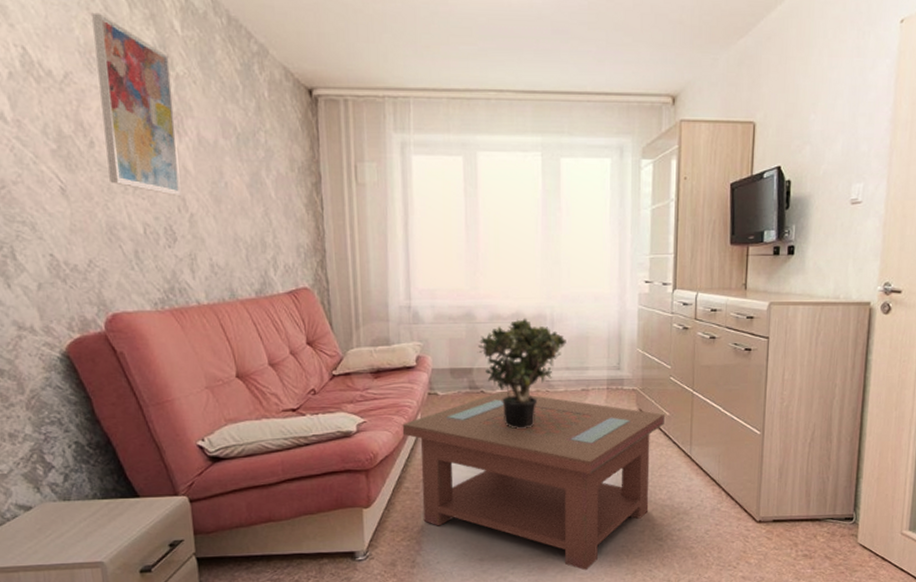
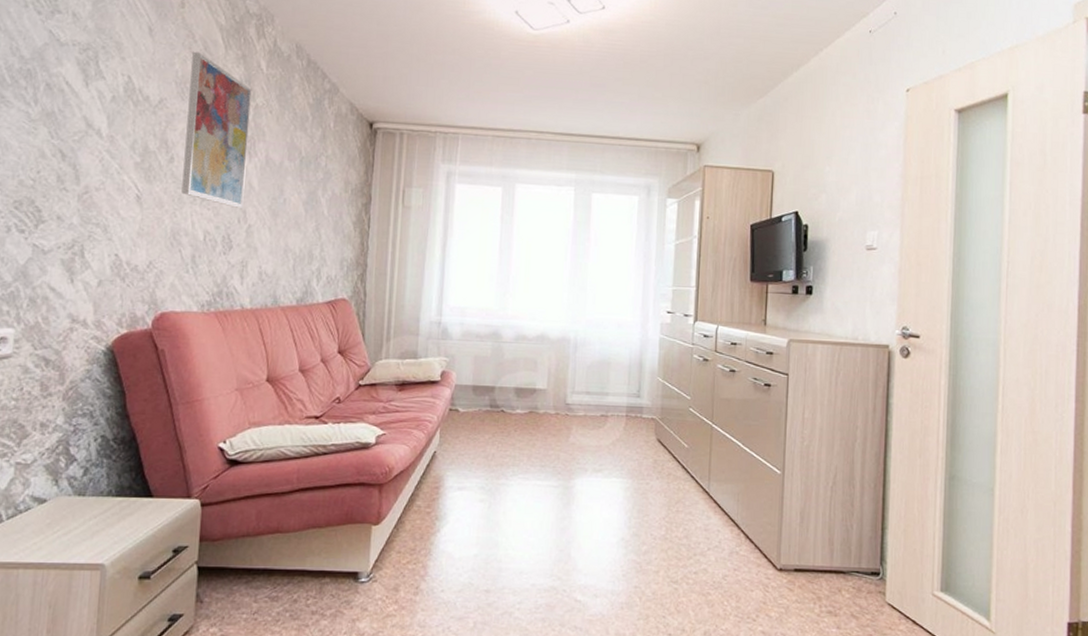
coffee table: present [402,390,664,571] -> none [420,411,683,612]
potted plant: present [477,318,566,429] -> none [500,340,588,452]

